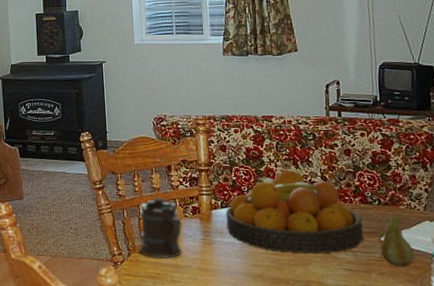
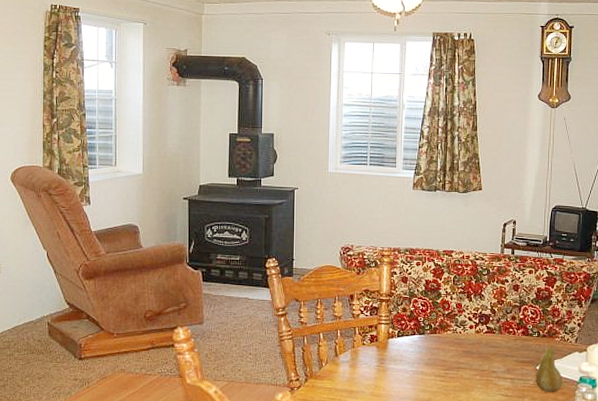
mug: present [139,197,183,258] -> none [316,325,360,384]
fruit bowl: present [226,170,364,254] -> none [401,303,523,381]

